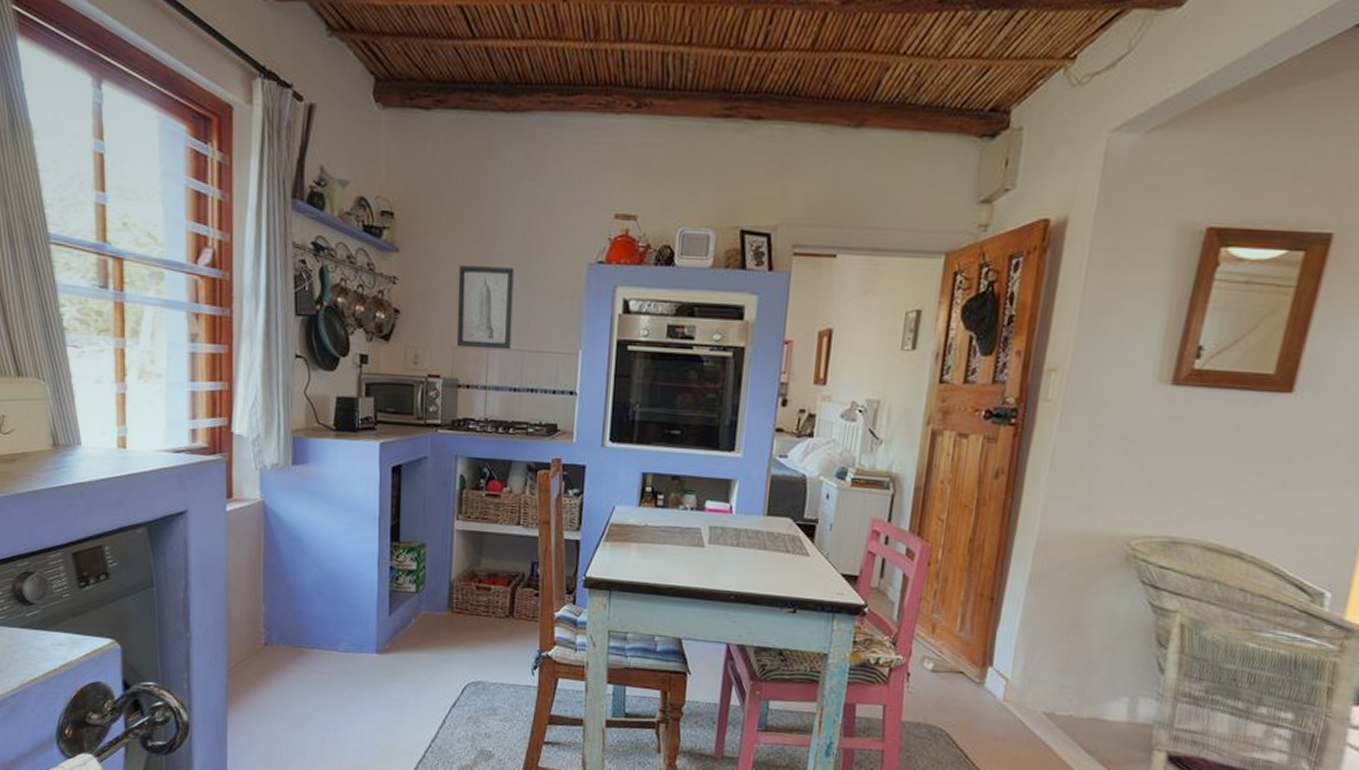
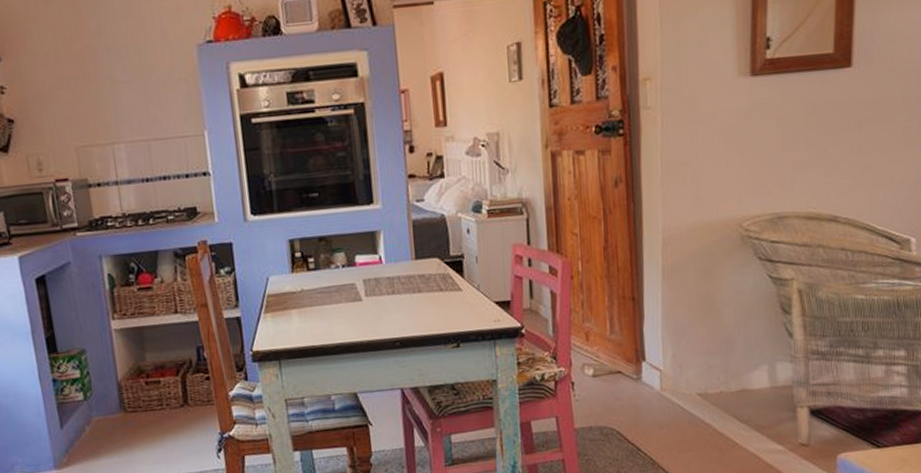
wall art: present [456,265,514,350] -> none [66,60,136,147]

